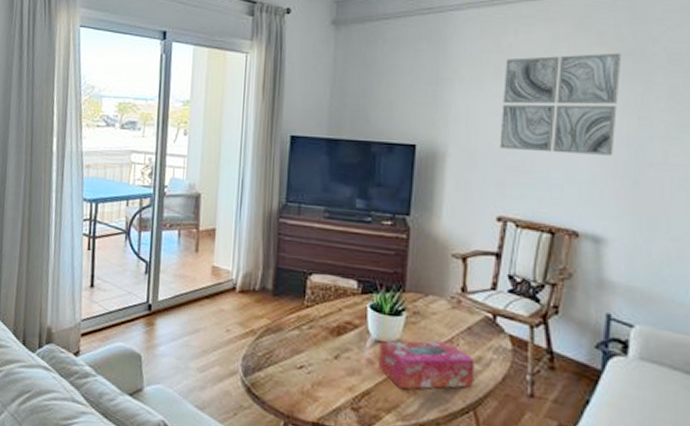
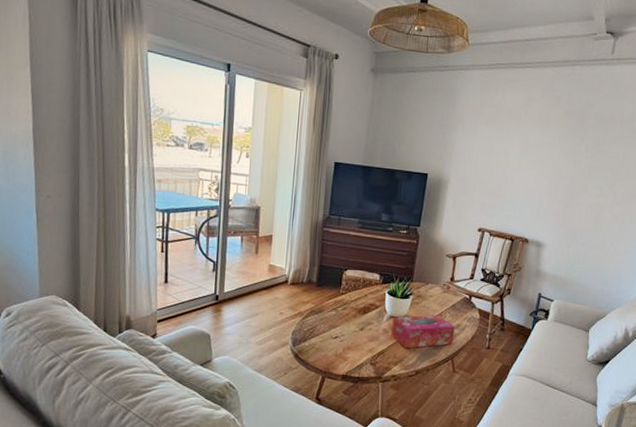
wall art: present [499,52,622,156] -> none [484,111,570,187]

